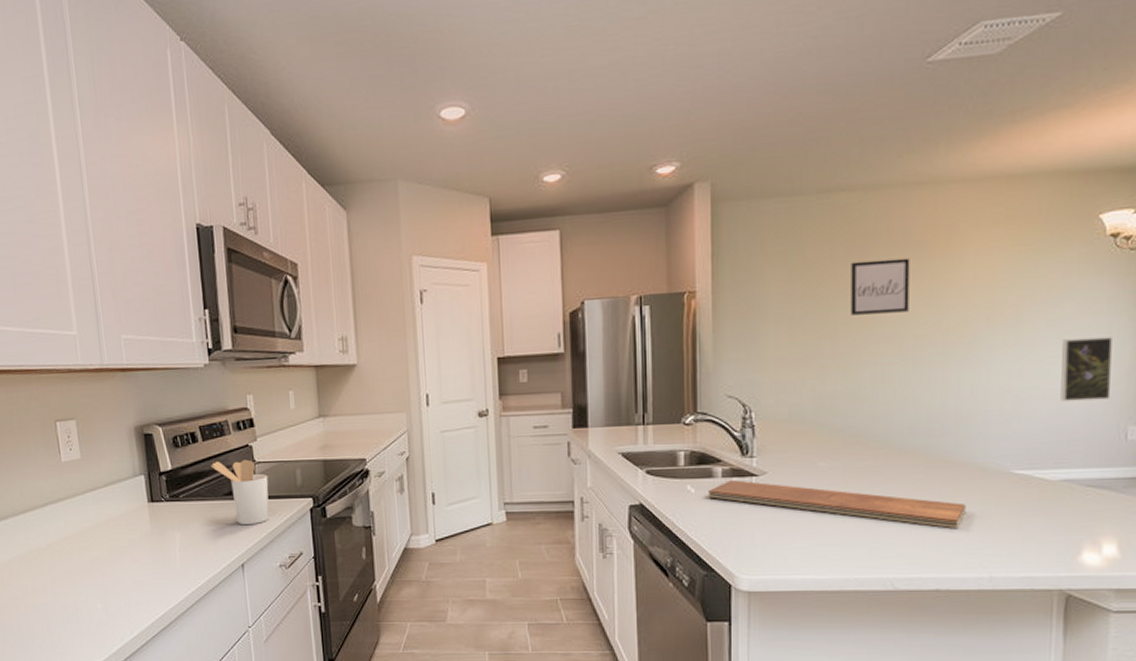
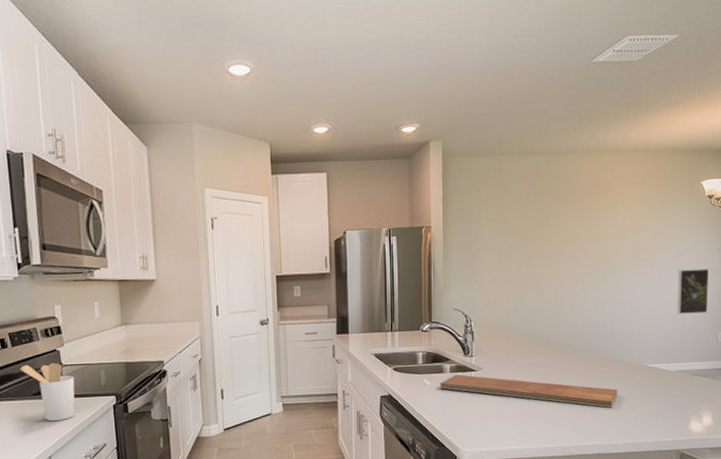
wall art: present [850,258,910,315] -> none [541,207,581,248]

